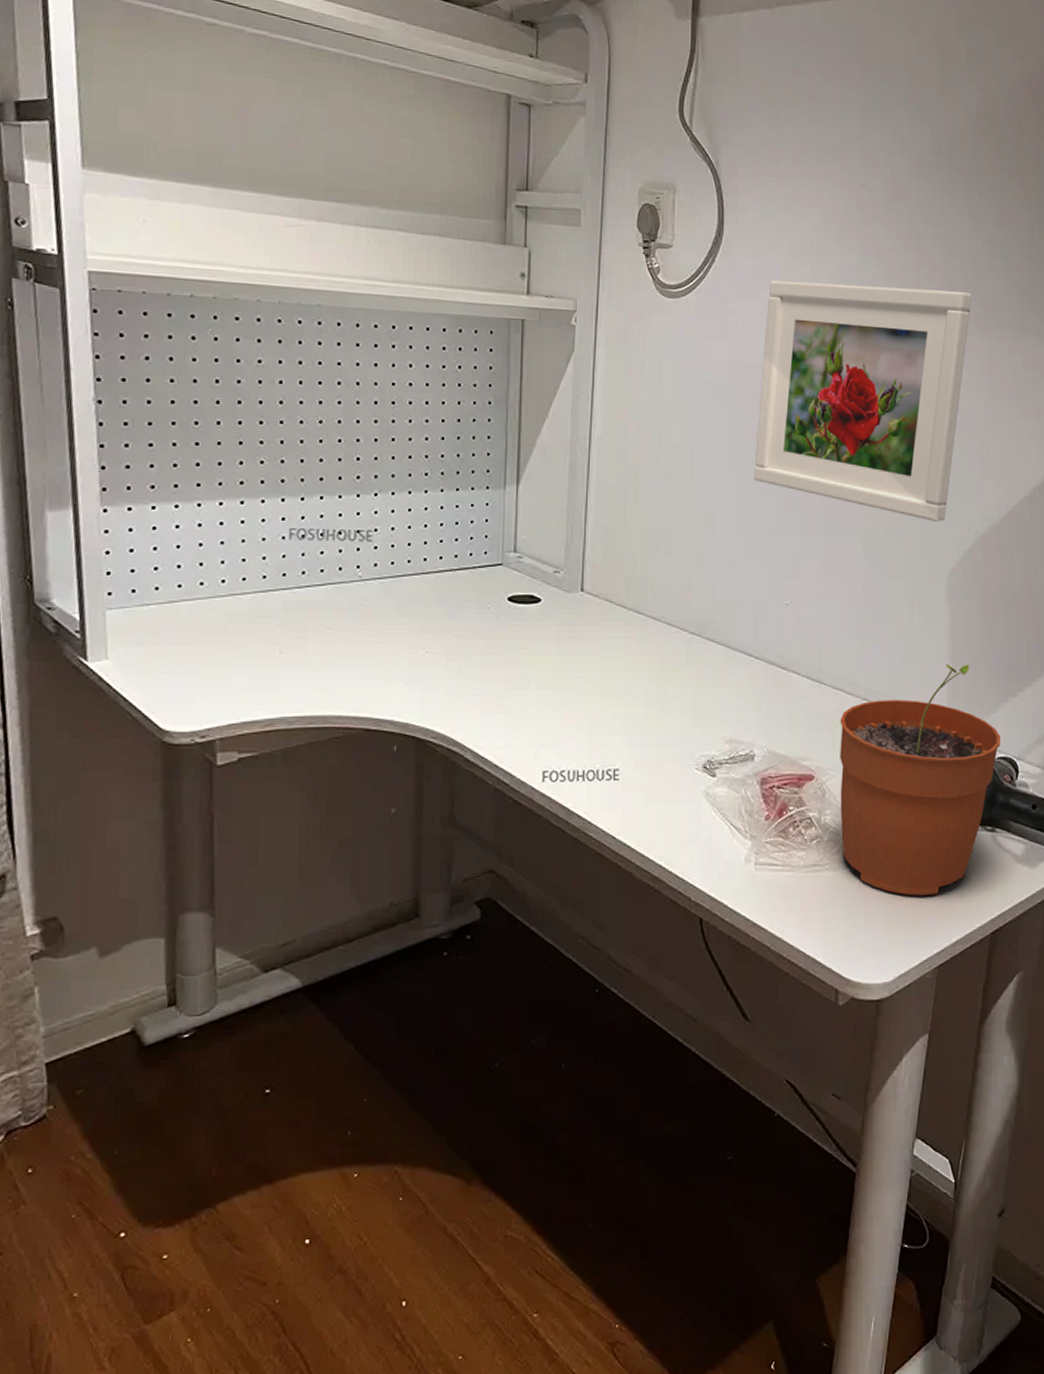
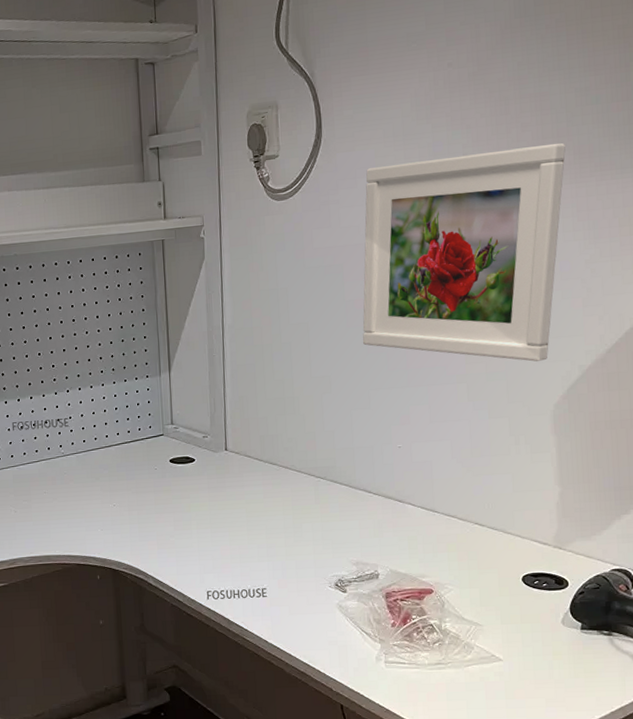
plant pot: present [840,663,1001,896] -> none [454,488,615,690]

